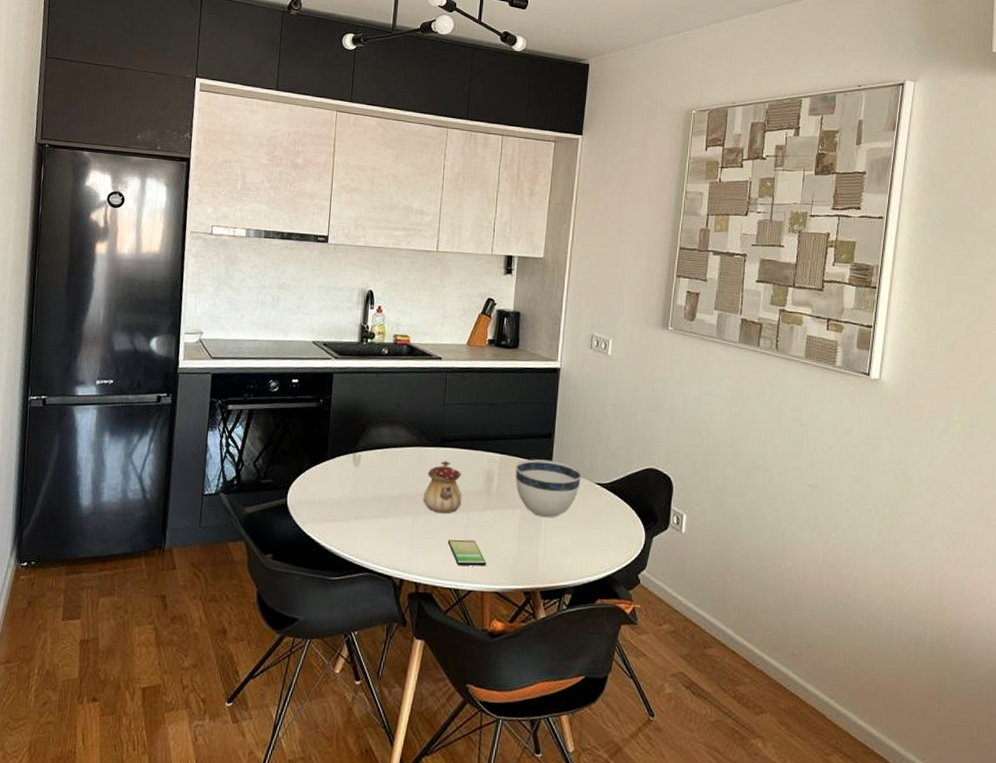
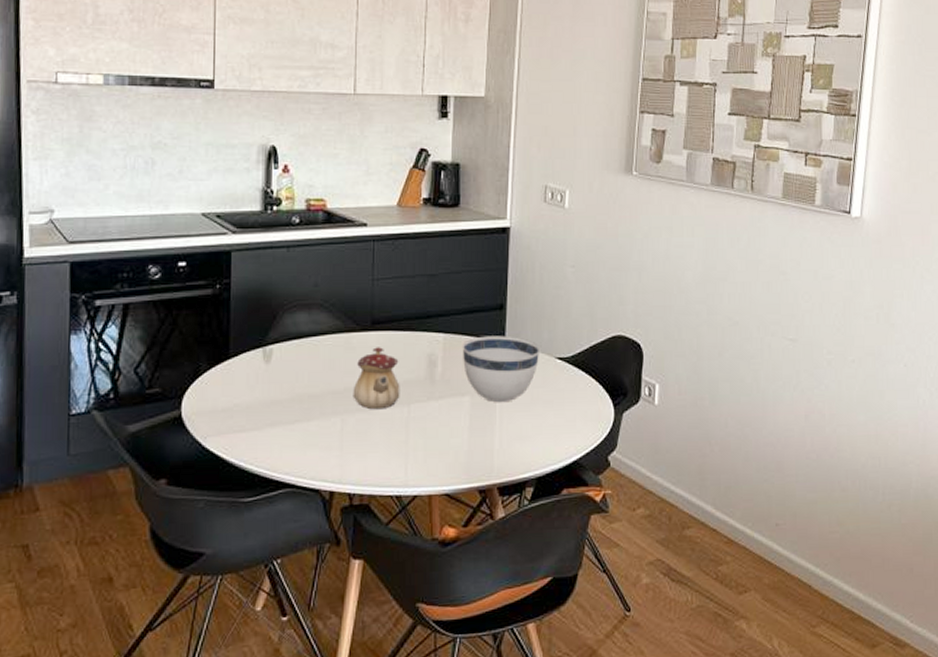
smartphone: present [447,539,486,566] -> none [385,437,433,468]

